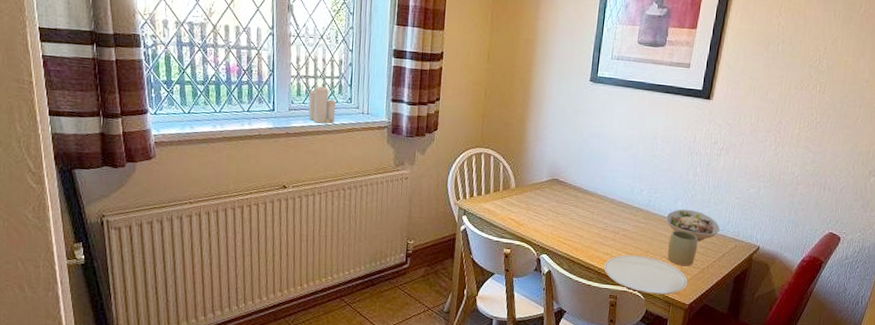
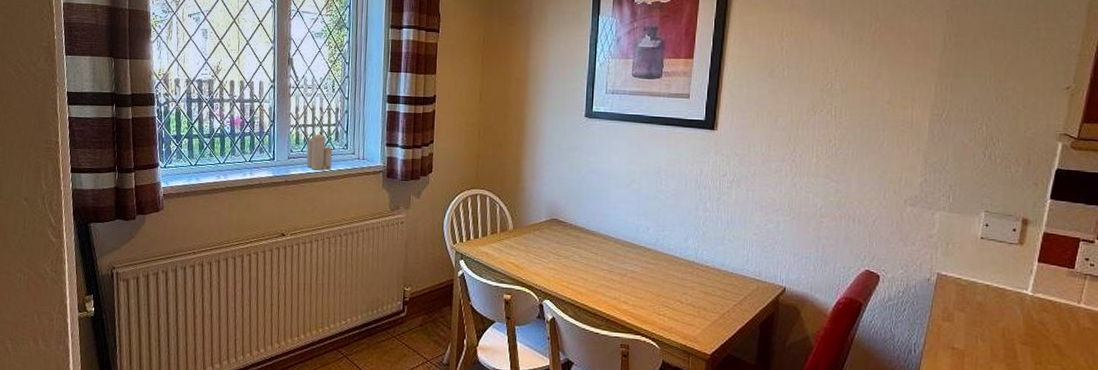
plate: present [603,255,688,295] -> none [612,299,707,344]
salad: present [666,209,720,242] -> none [677,247,738,283]
mug: present [667,230,698,266] -> none [682,271,715,311]

